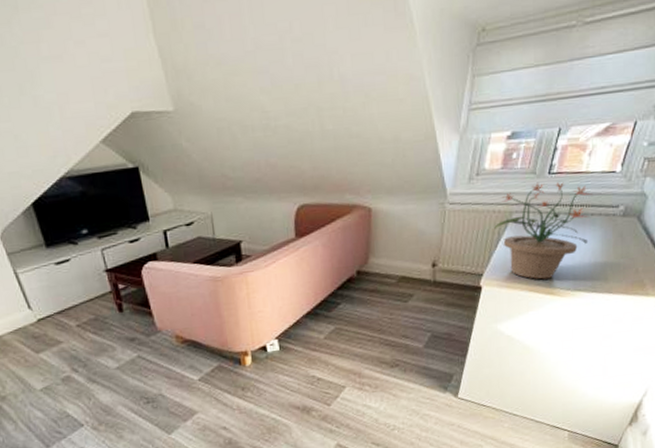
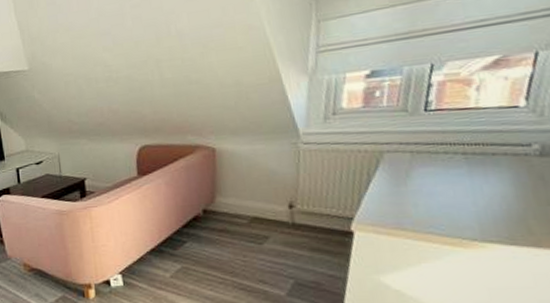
potted plant: present [494,181,592,280] -> none [362,118,493,227]

